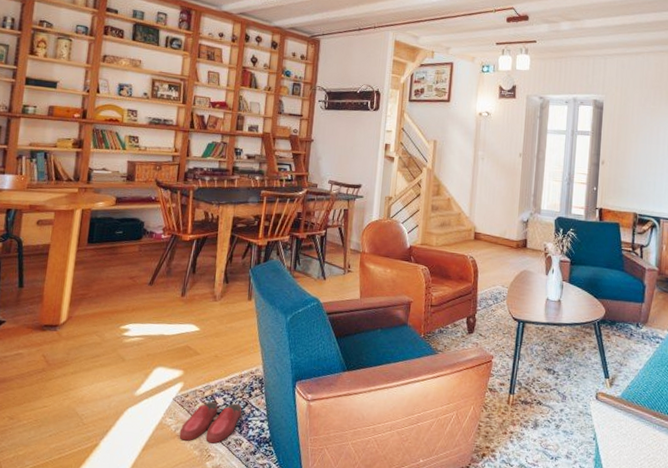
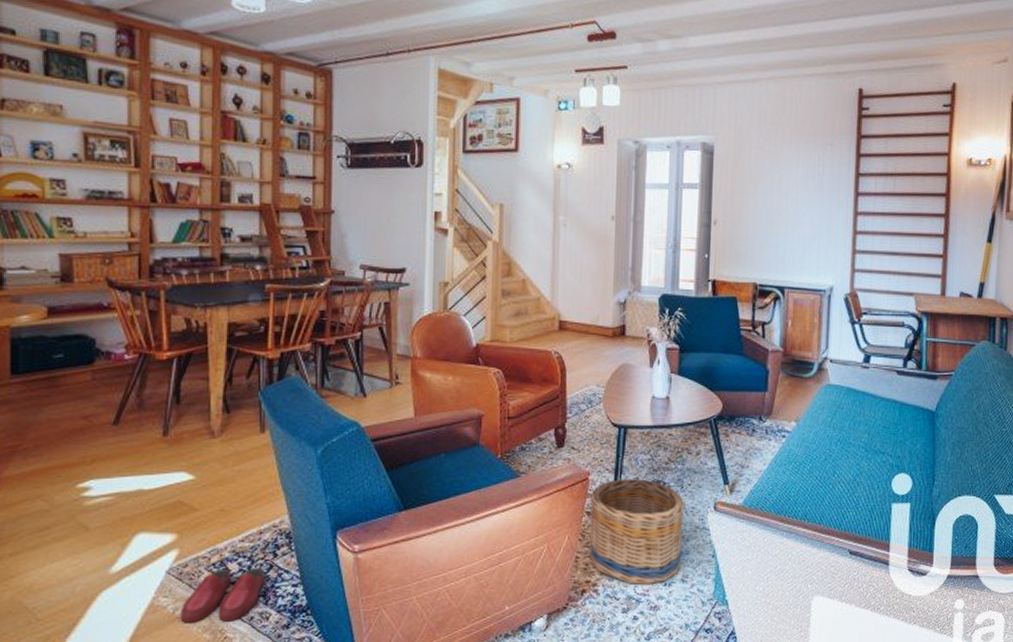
basket: none [490,364,571,457] -> present [590,479,685,585]

